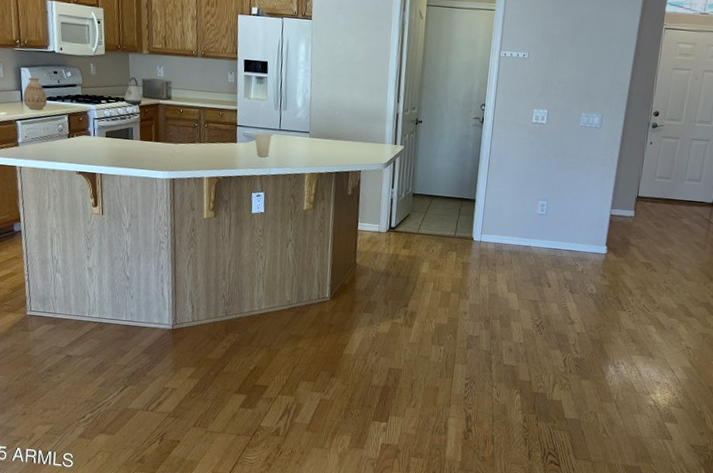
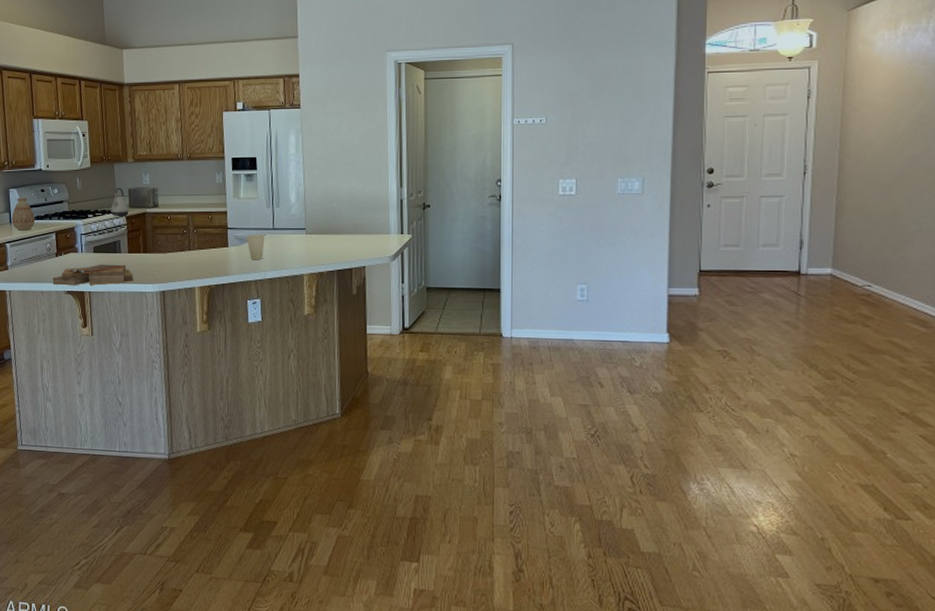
clipboard: none [64,148,145,169] -> present [52,264,134,286]

